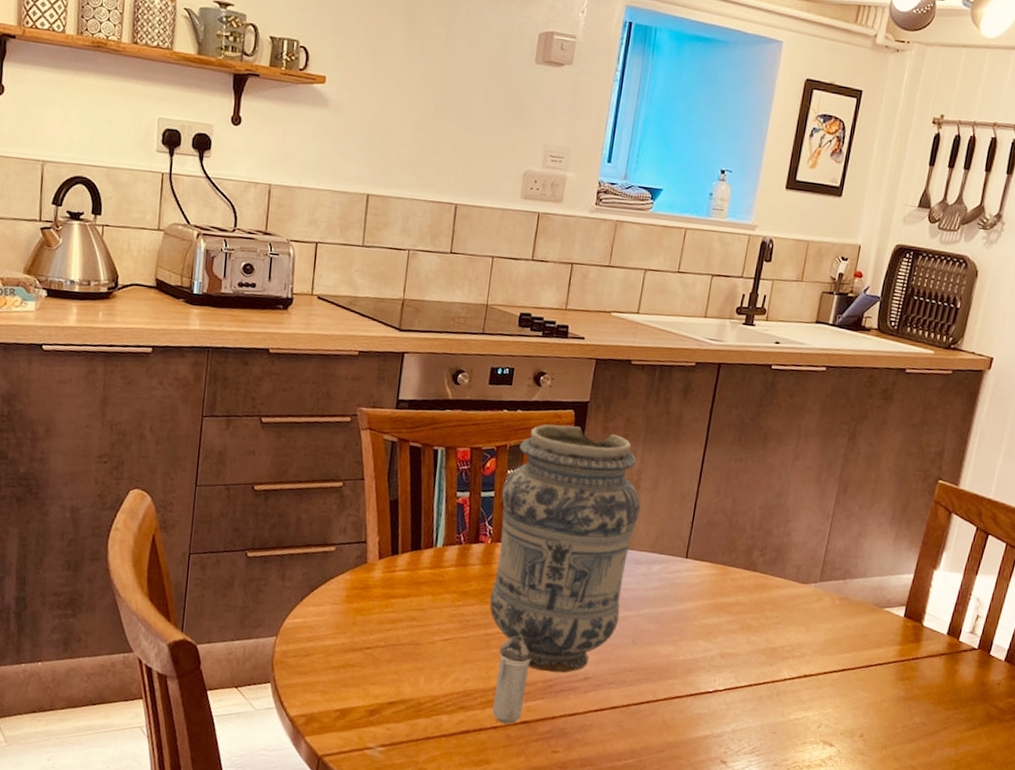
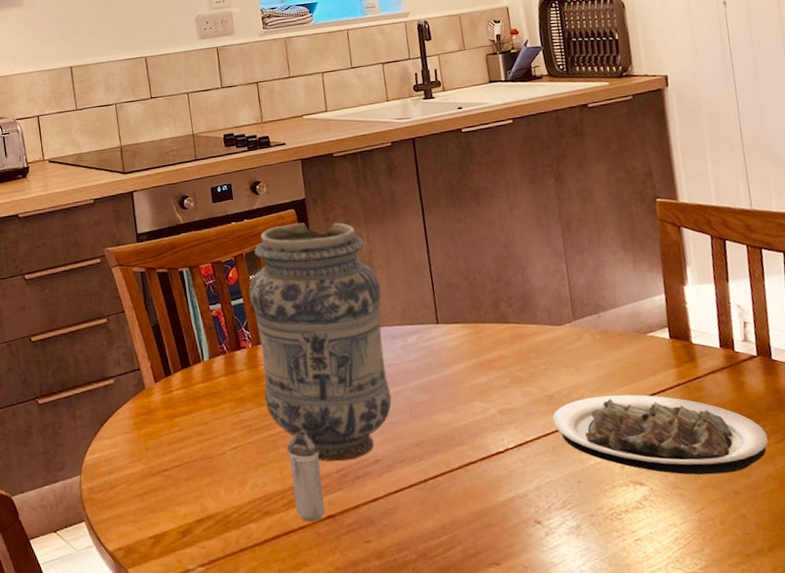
plate: none [767,657,960,750] -> present [552,394,768,475]

